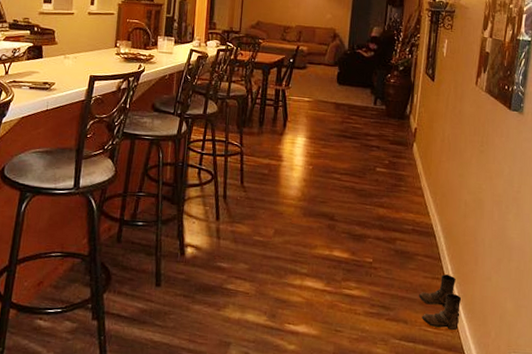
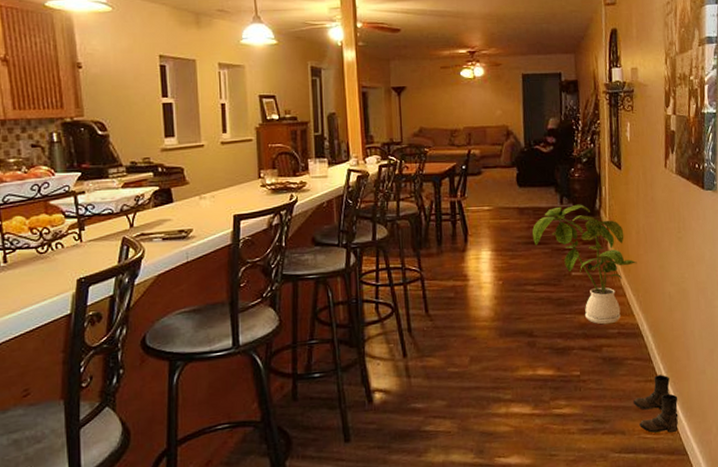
house plant: none [344,107,438,220] -> present [532,204,637,325]

